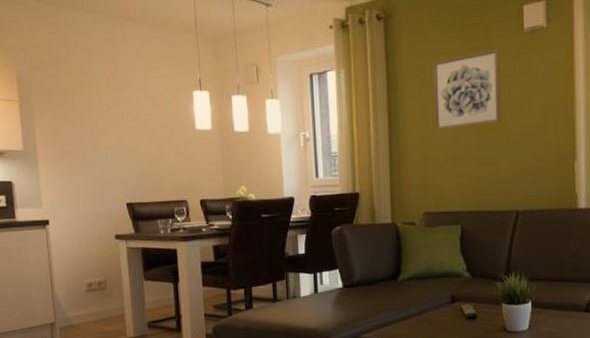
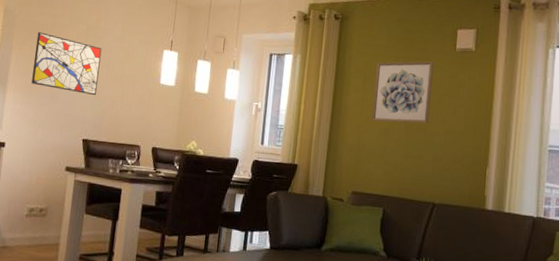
wall art: none [56,95,132,155] -> present [31,32,102,96]

